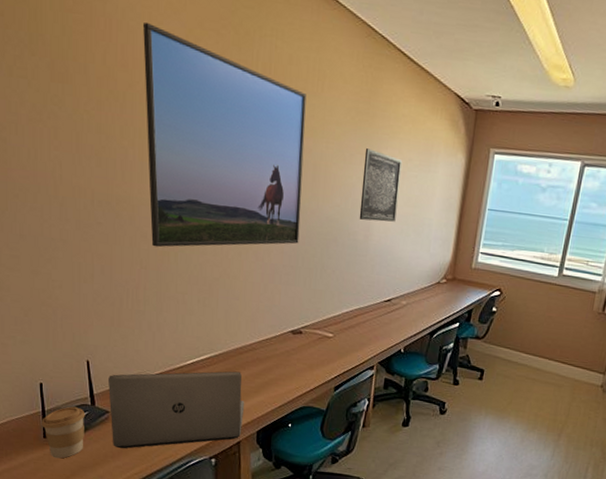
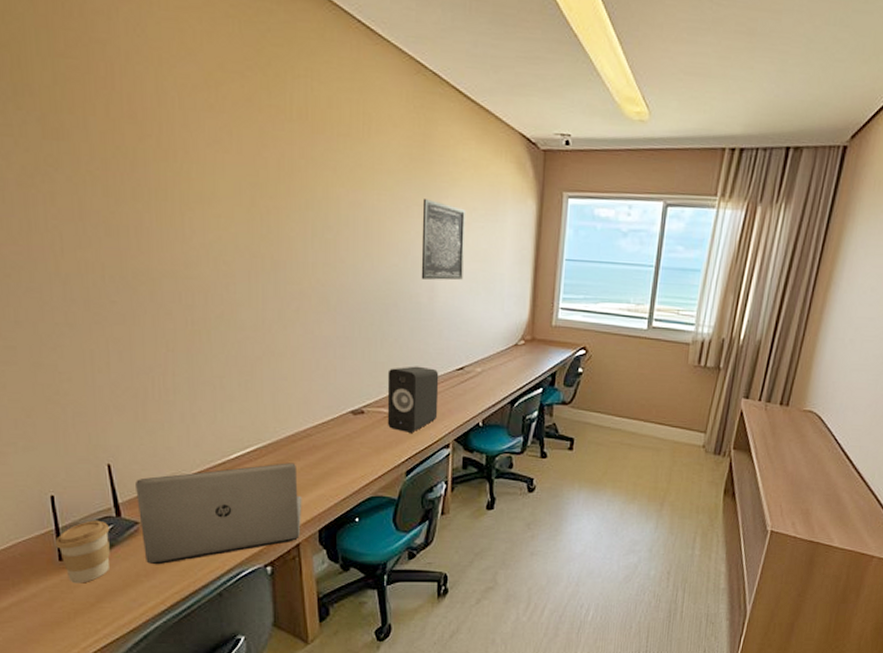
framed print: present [143,22,307,247] -> none [152,65,354,326]
speaker: none [321,295,369,354] -> present [387,366,439,433]

